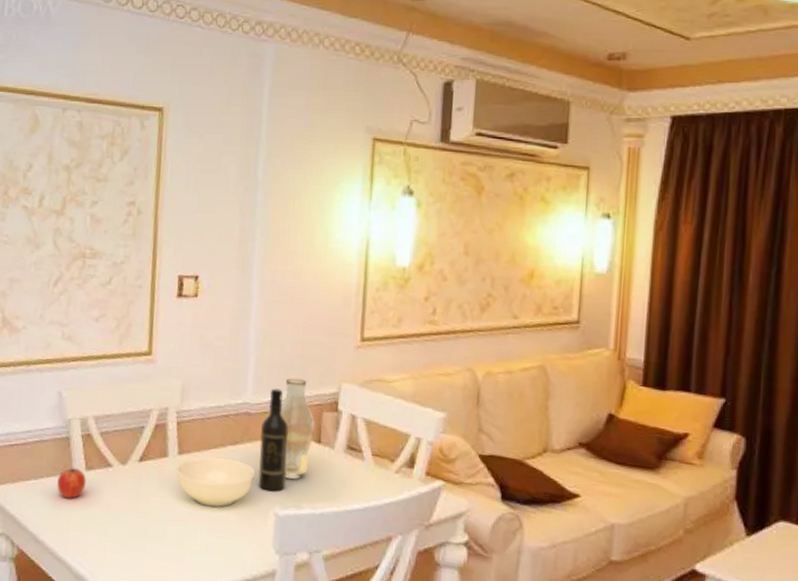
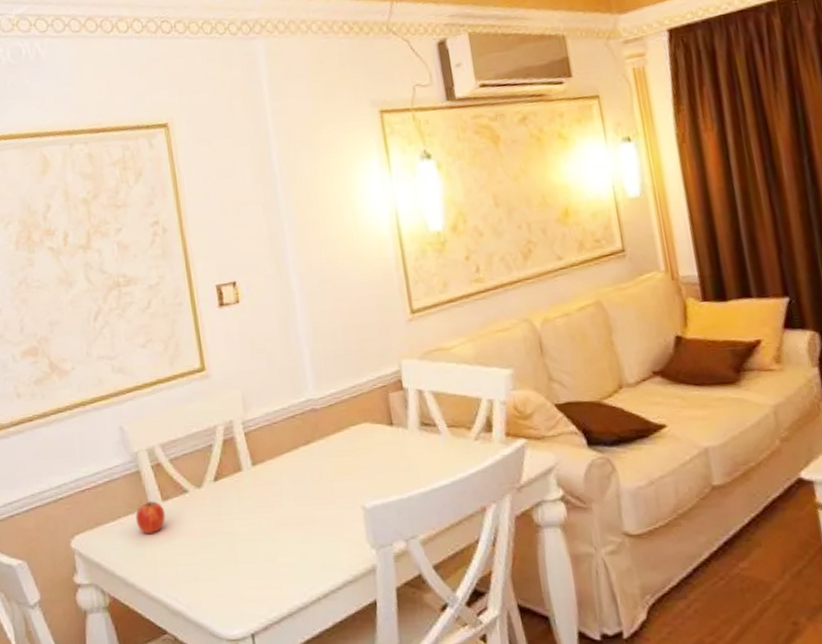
bowl: present [176,456,256,508] -> none [253,459,335,514]
wine bottle: present [258,388,289,492] -> none [329,378,367,486]
vase: present [281,378,315,479] -> none [344,363,386,468]

